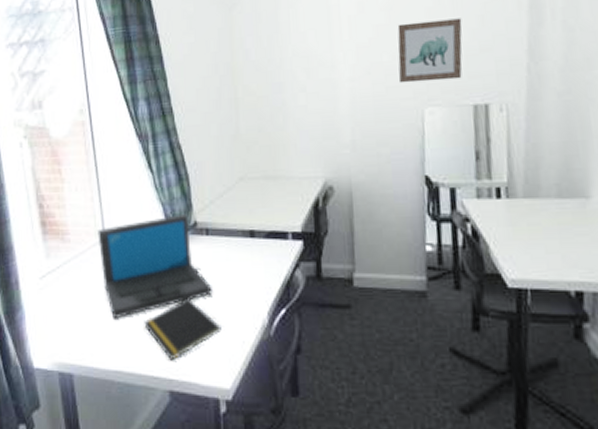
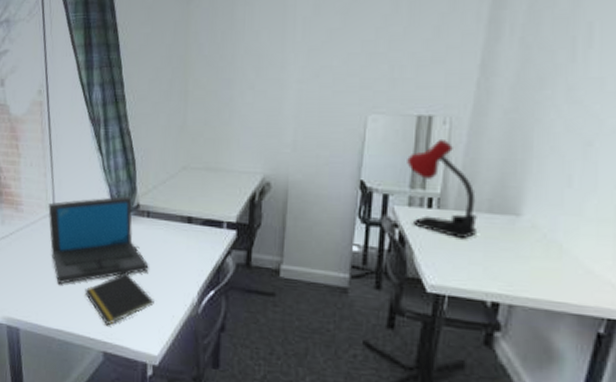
wall art: present [397,18,463,84] -> none [346,27,417,89]
desk lamp: none [469,126,549,228] -> present [407,138,477,239]

